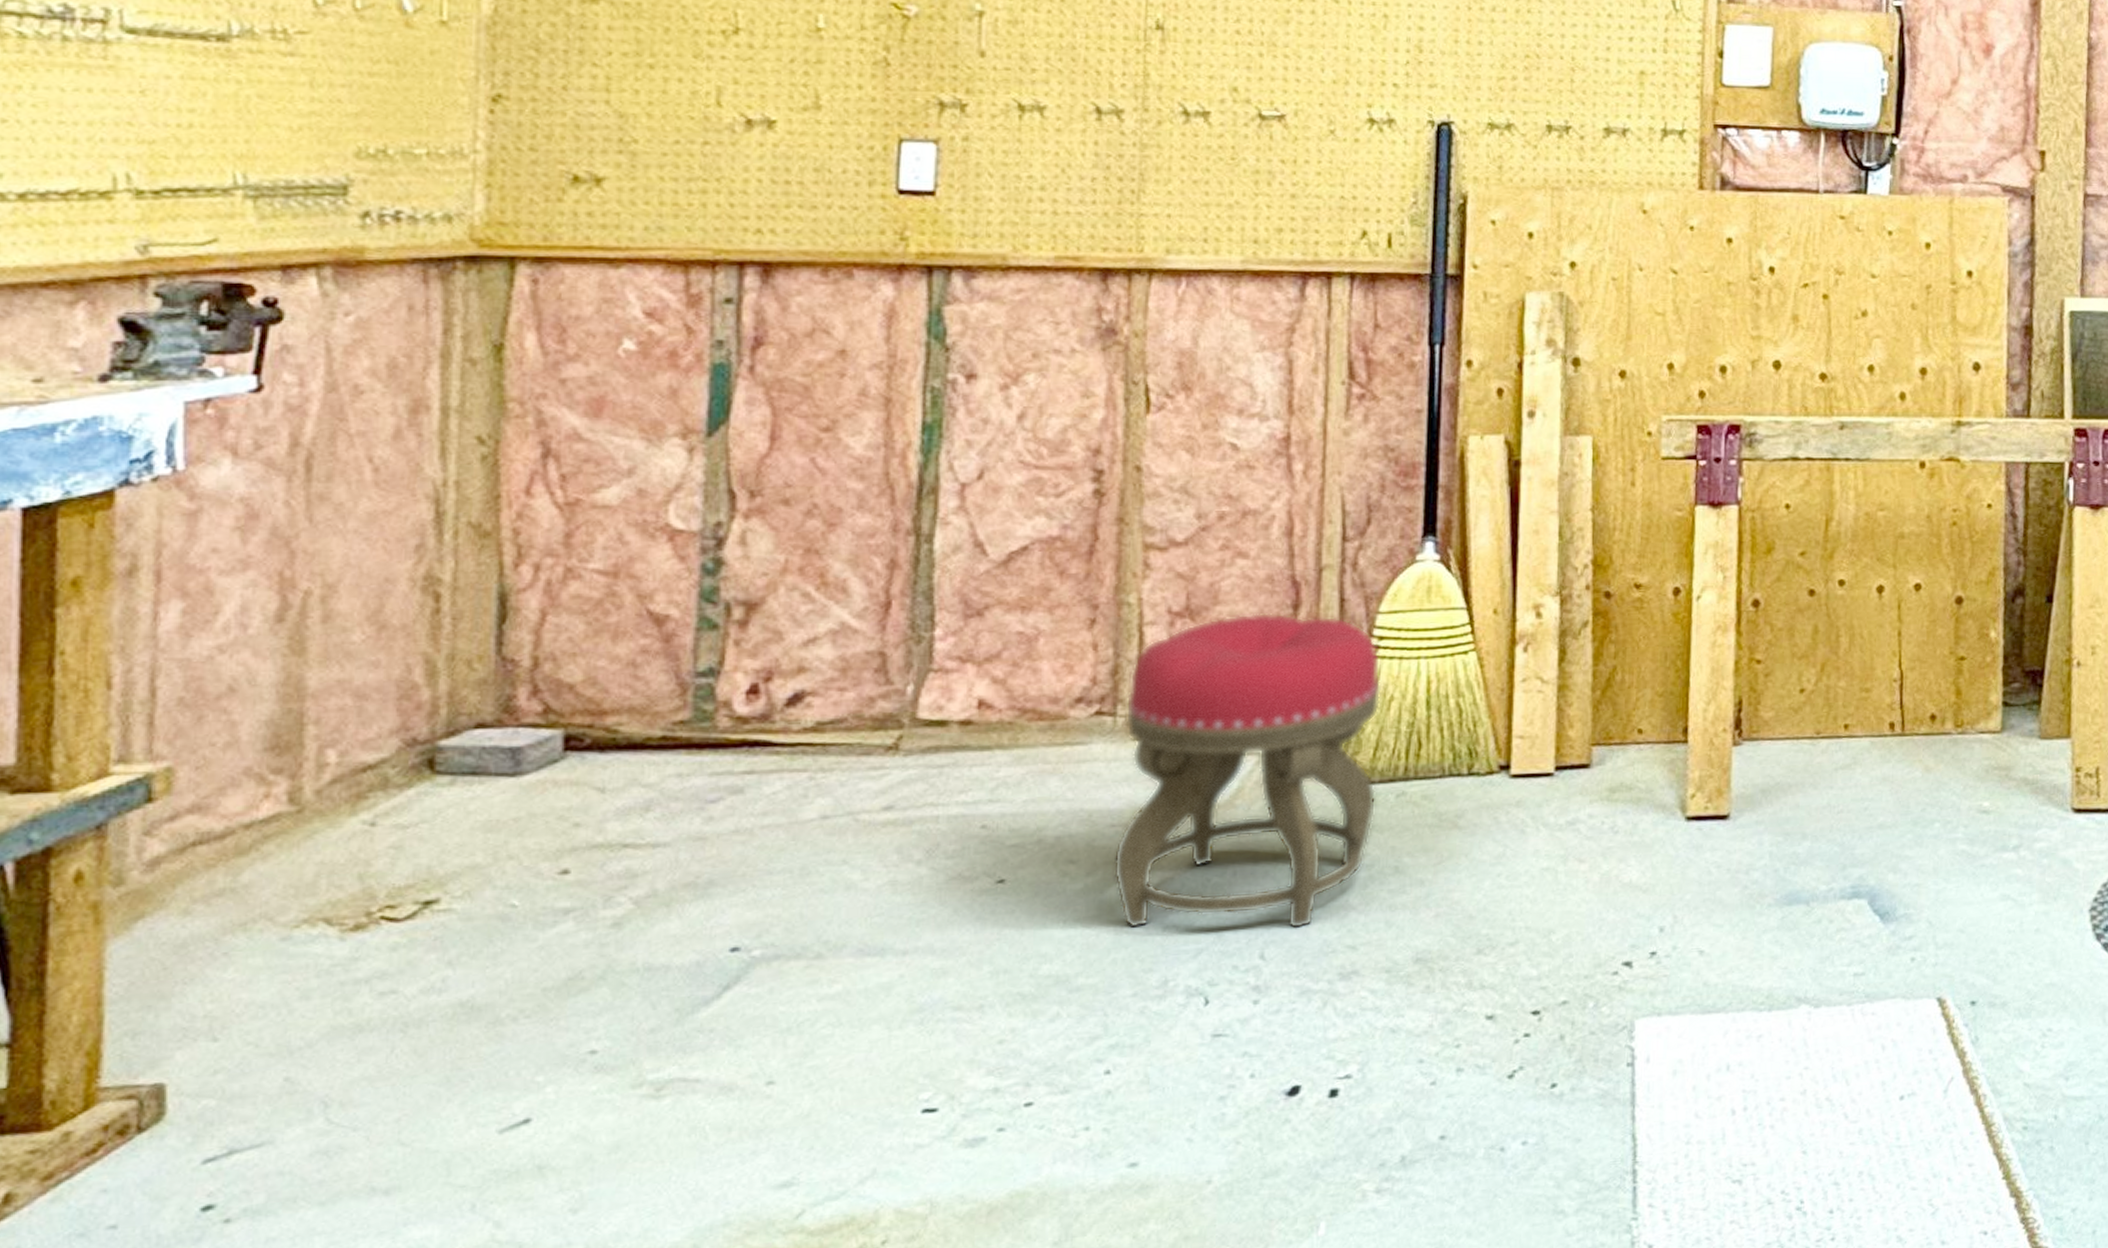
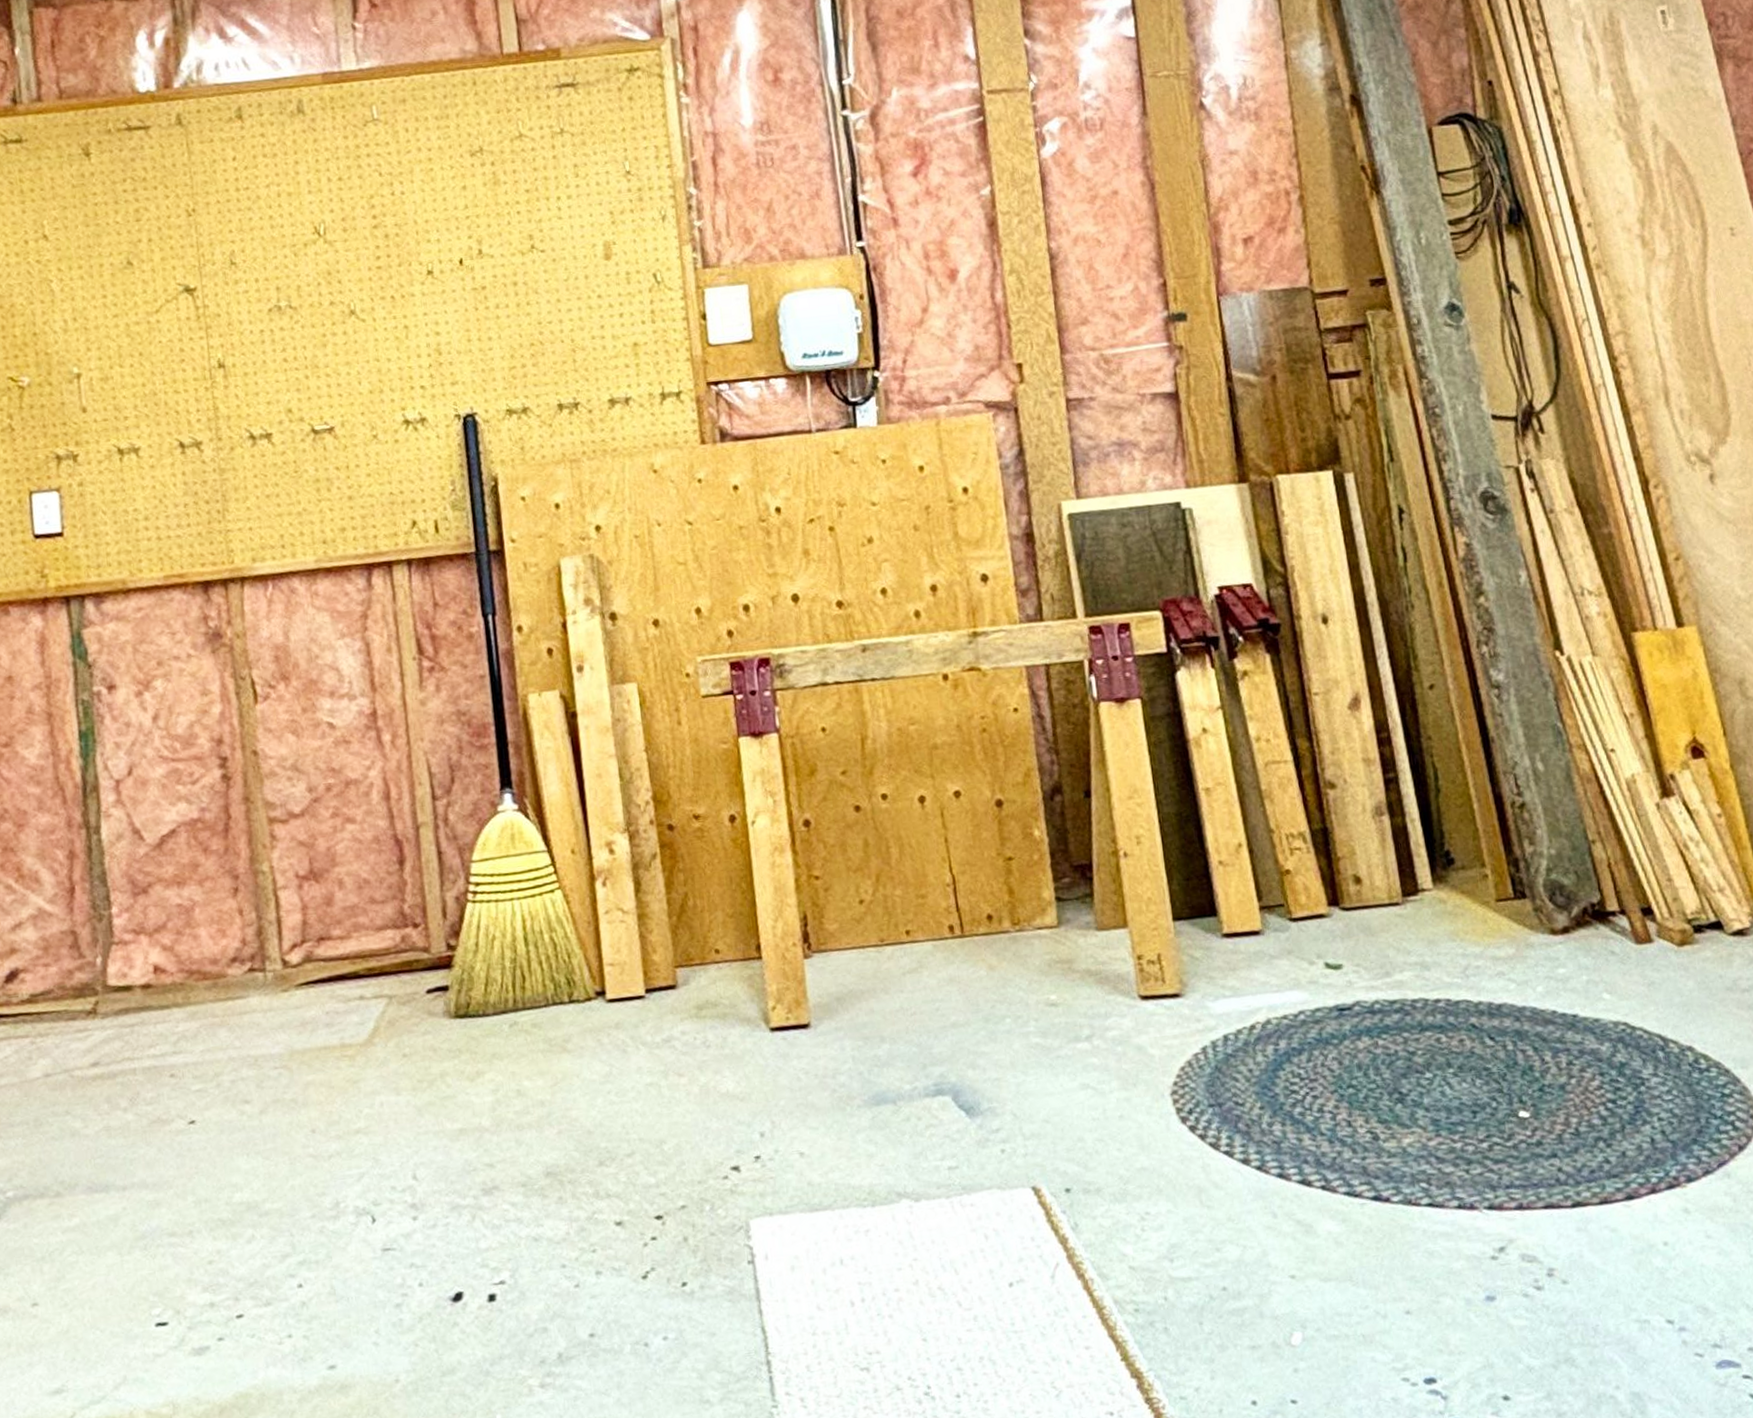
stool: present [1113,612,1382,929] -> none [271,868,494,1158]

